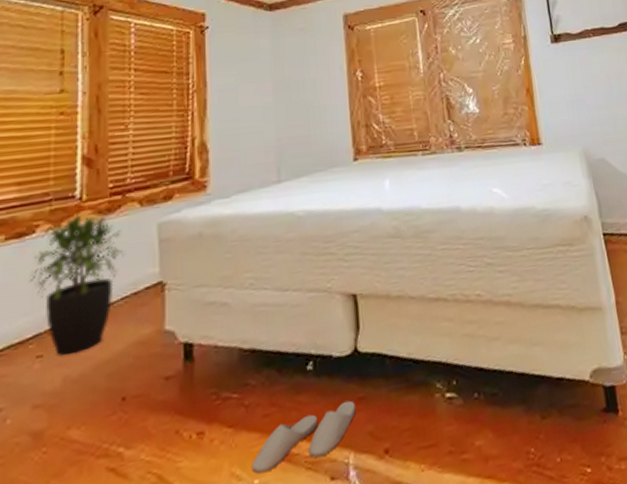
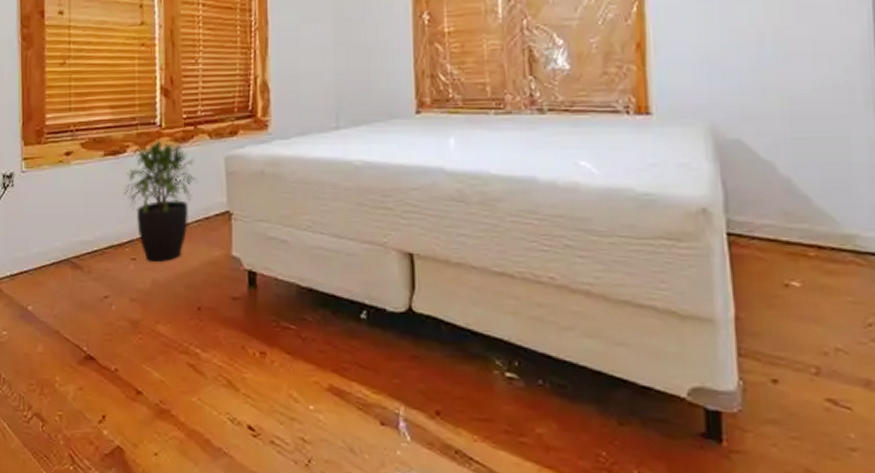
slippers: present [251,400,356,474] -> none [307,355,408,402]

